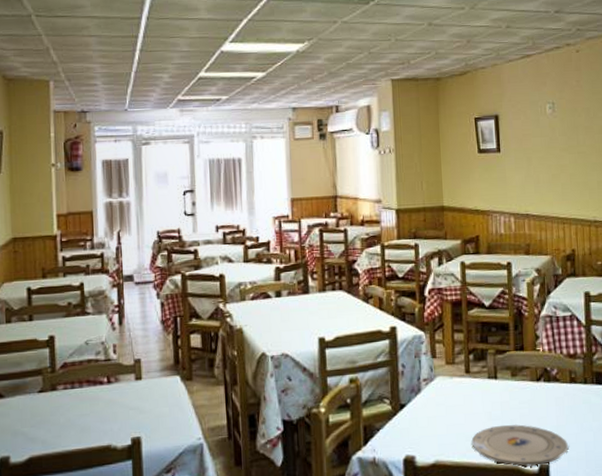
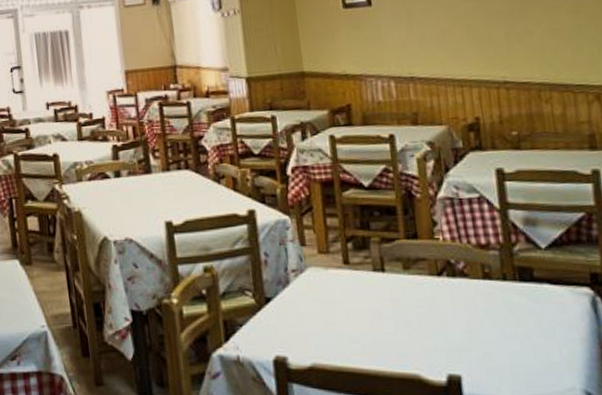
plate: present [471,424,568,467] -> none [356,327,486,378]

